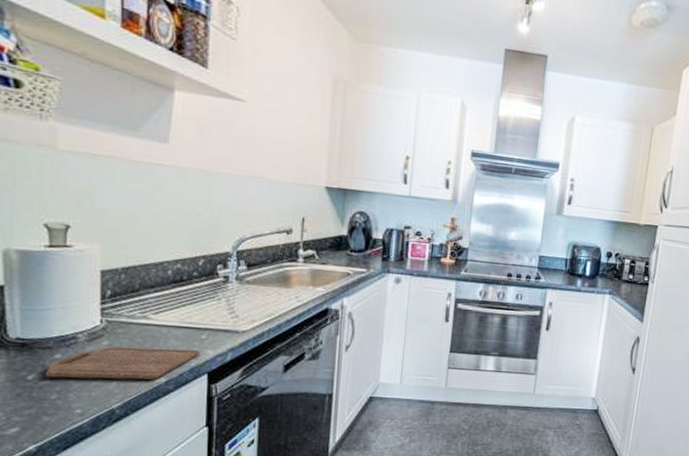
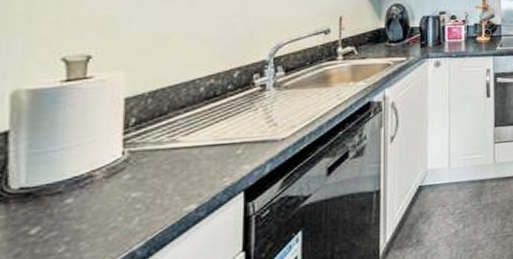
cutting board: present [44,347,201,380] -> none [52,167,236,228]

